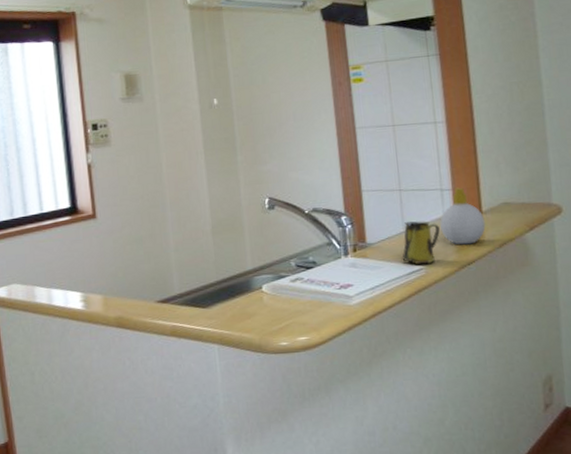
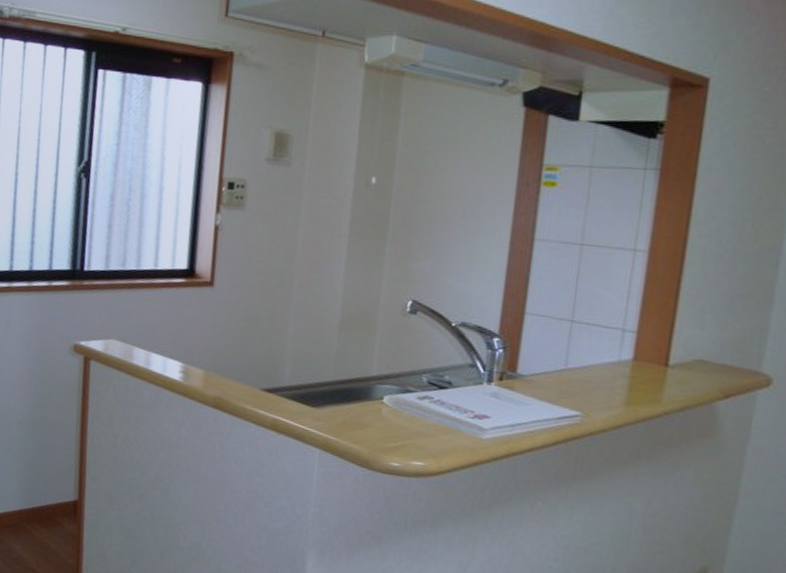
mug: present [402,221,440,264] -> none [555,359,610,412]
soap bottle: present [439,187,486,245] -> none [610,331,670,400]

